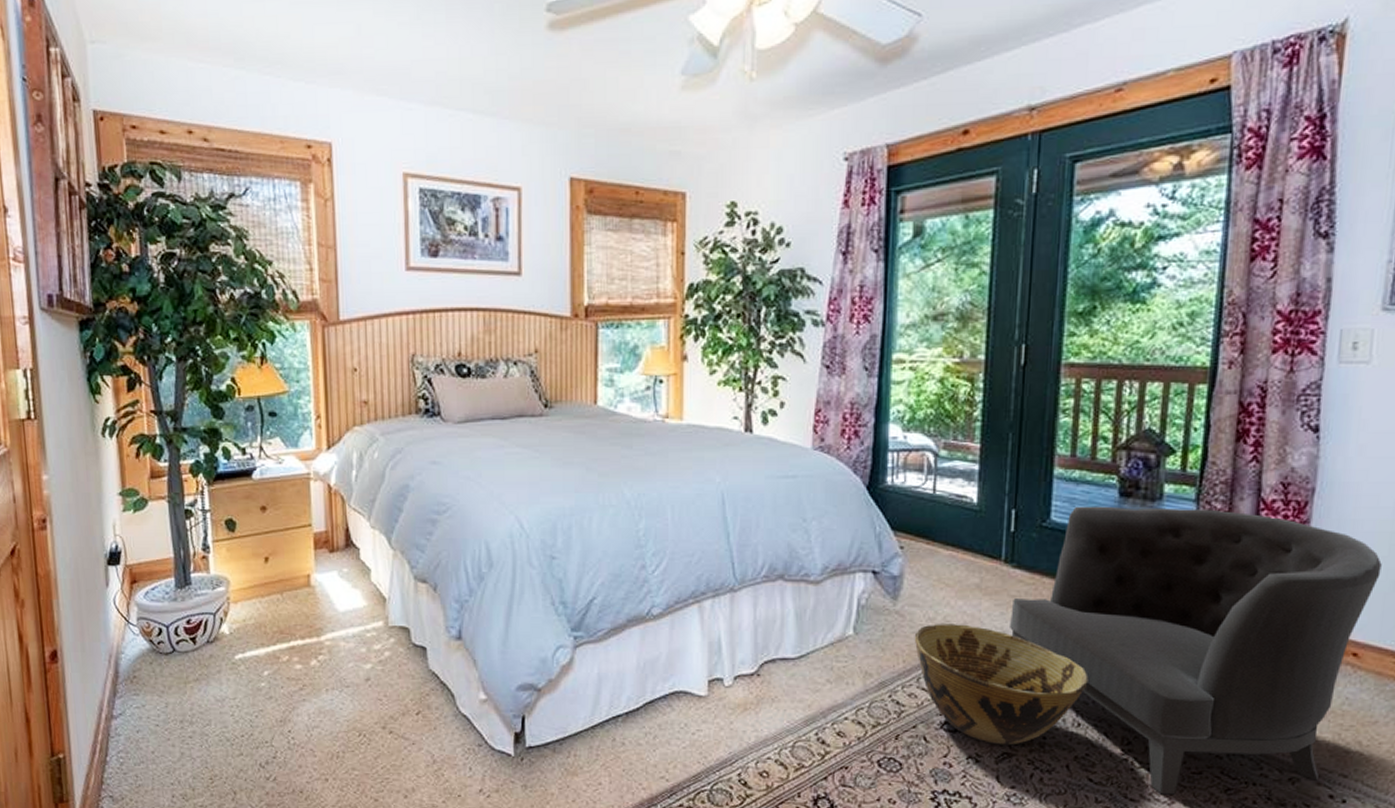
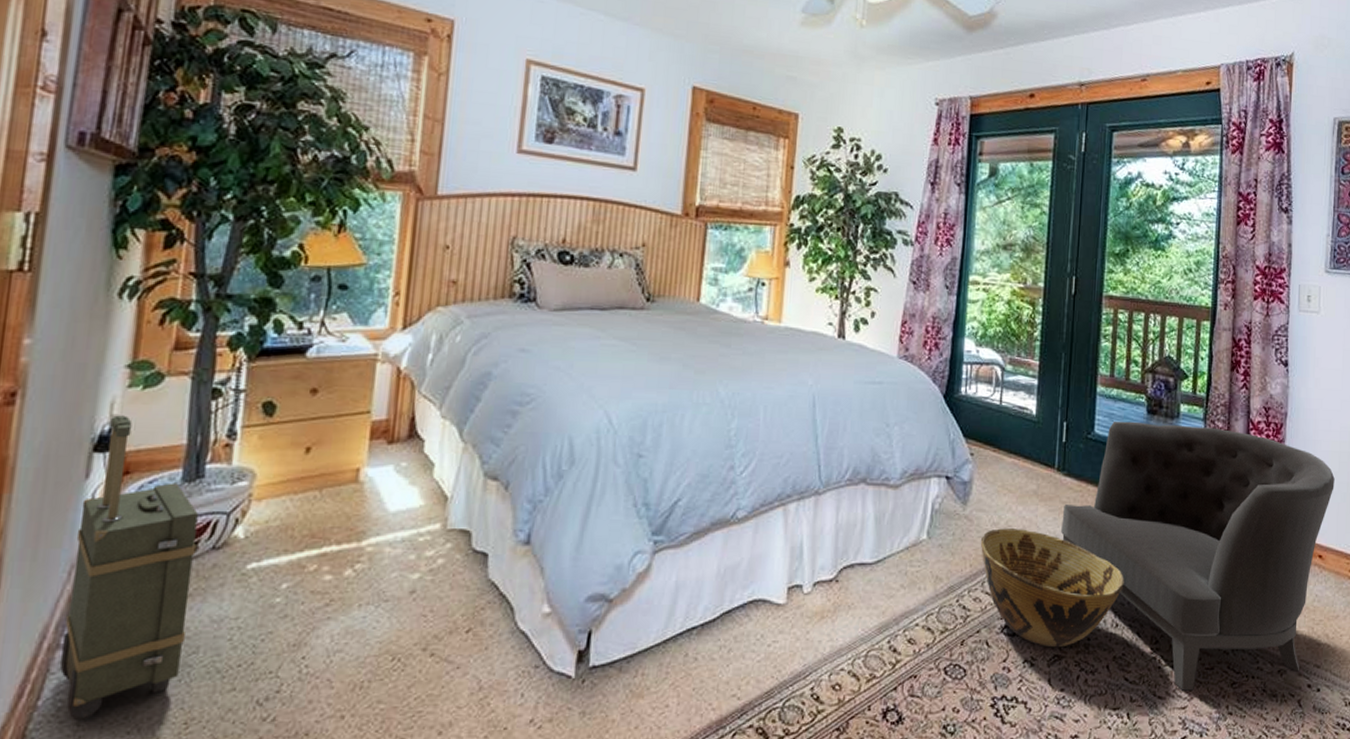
suitcase: none [108,535,200,774] -> present [60,415,198,722]

